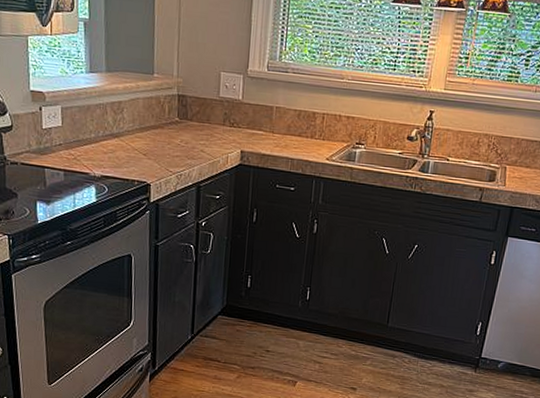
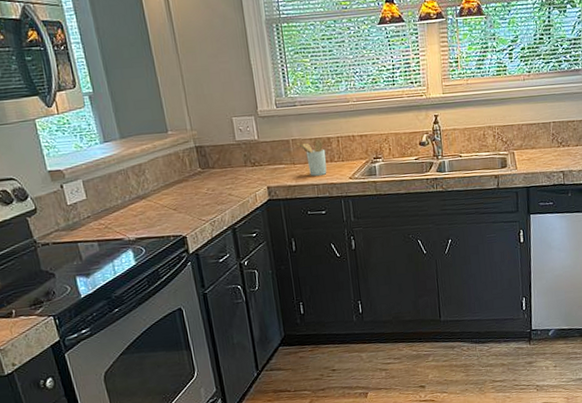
utensil holder: none [280,112,308,150] -> present [297,140,327,176]

